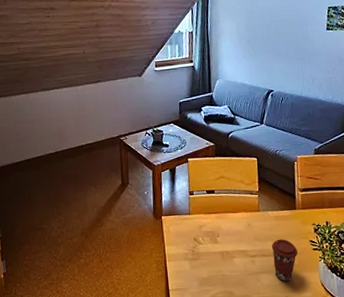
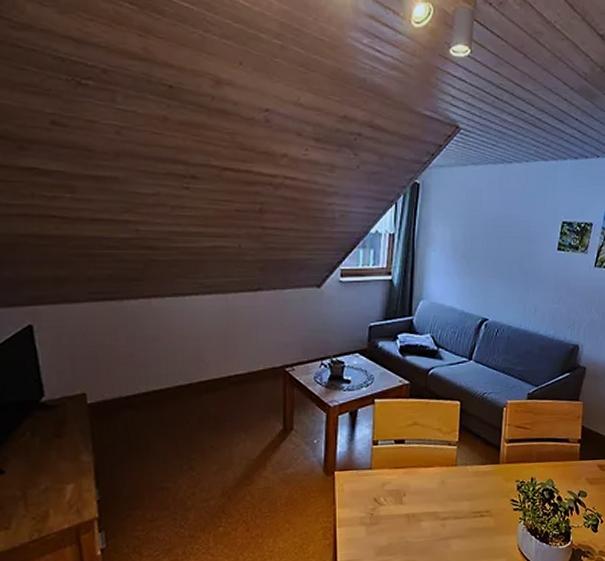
coffee cup: present [271,239,298,282] -> none [466,498,496,548]

